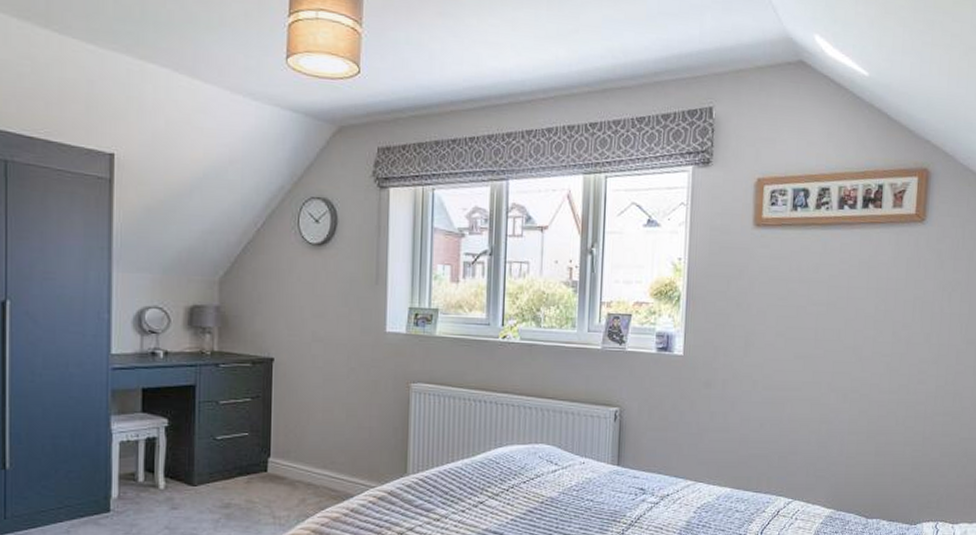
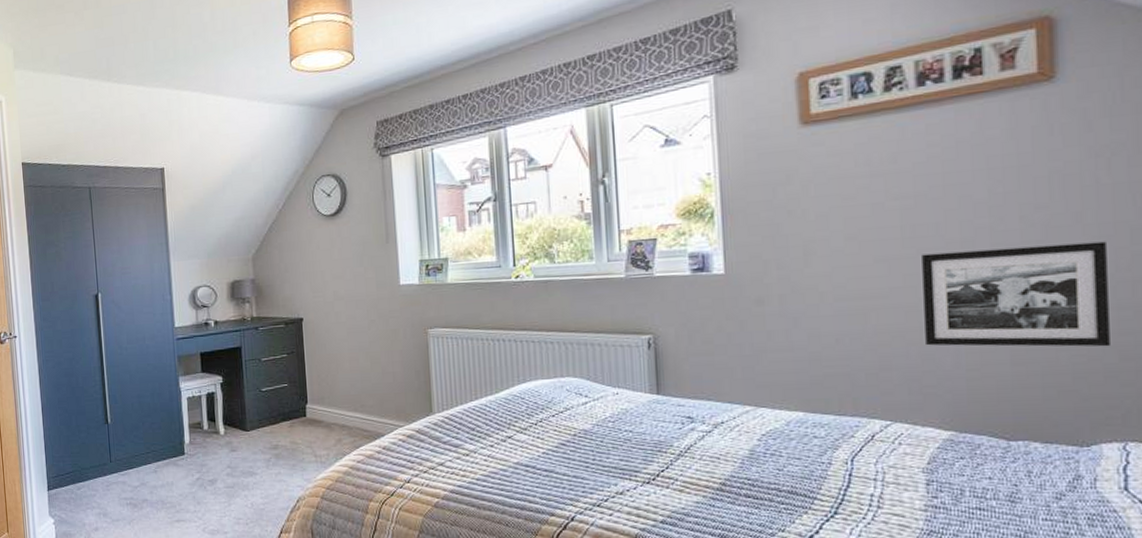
picture frame: none [822,355,942,445] -> present [922,241,1110,347]

